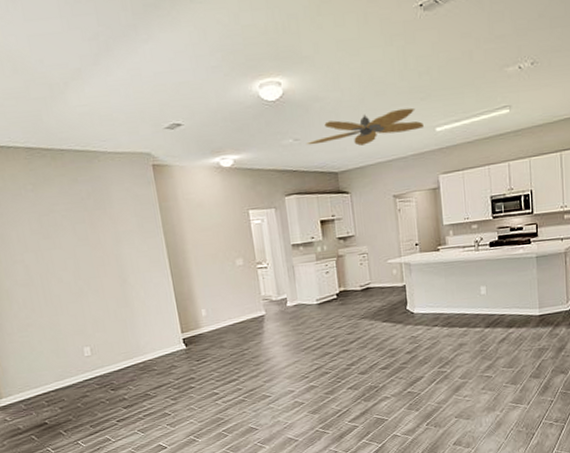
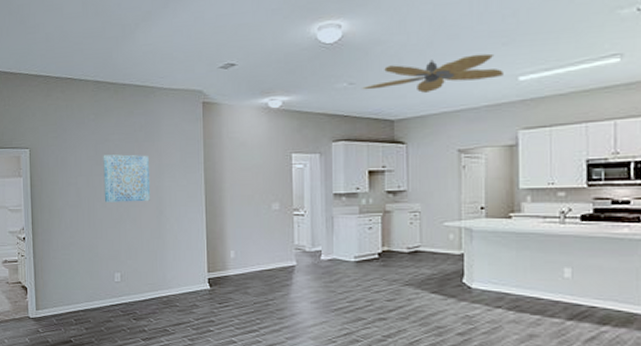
wall art: none [50,224,112,277] -> present [103,154,151,202]

